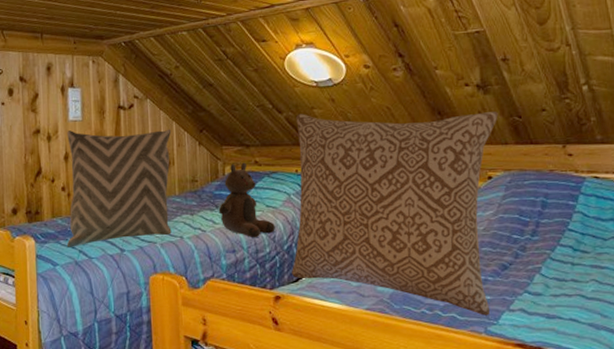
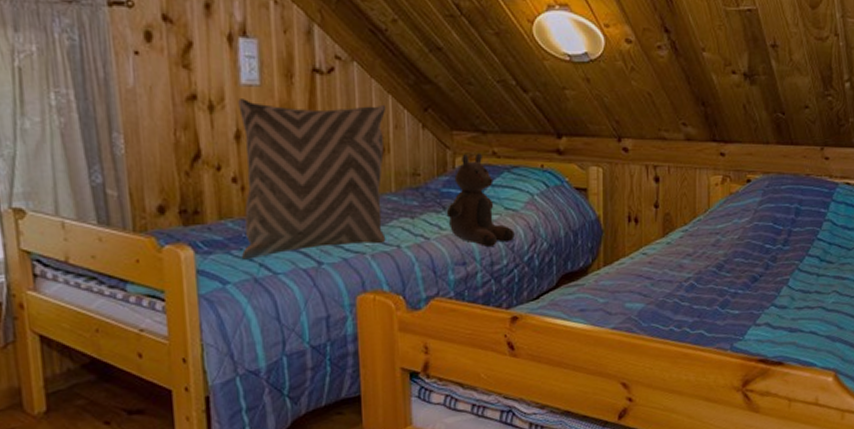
pillow: present [292,112,498,316] -> none [532,95,763,332]

